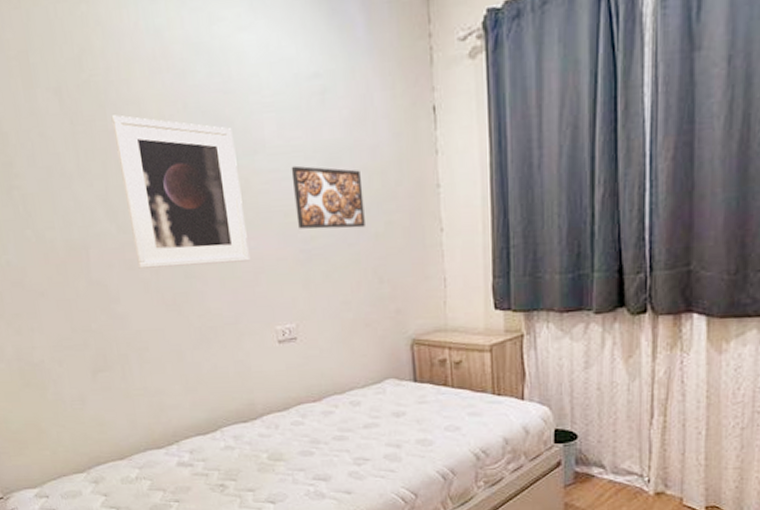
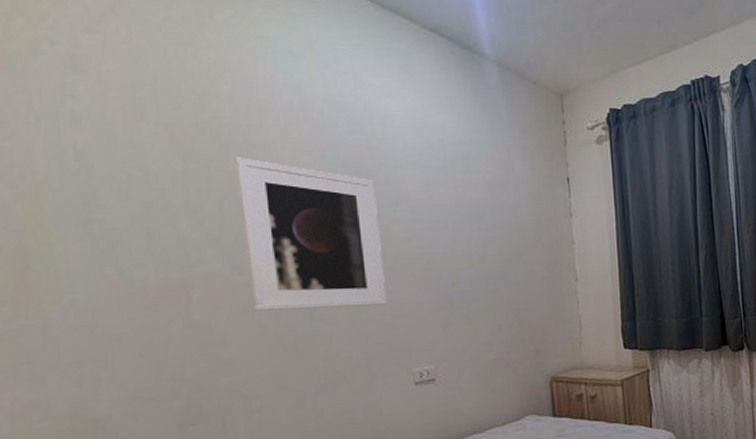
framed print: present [291,165,365,229] -> none [434,218,506,276]

